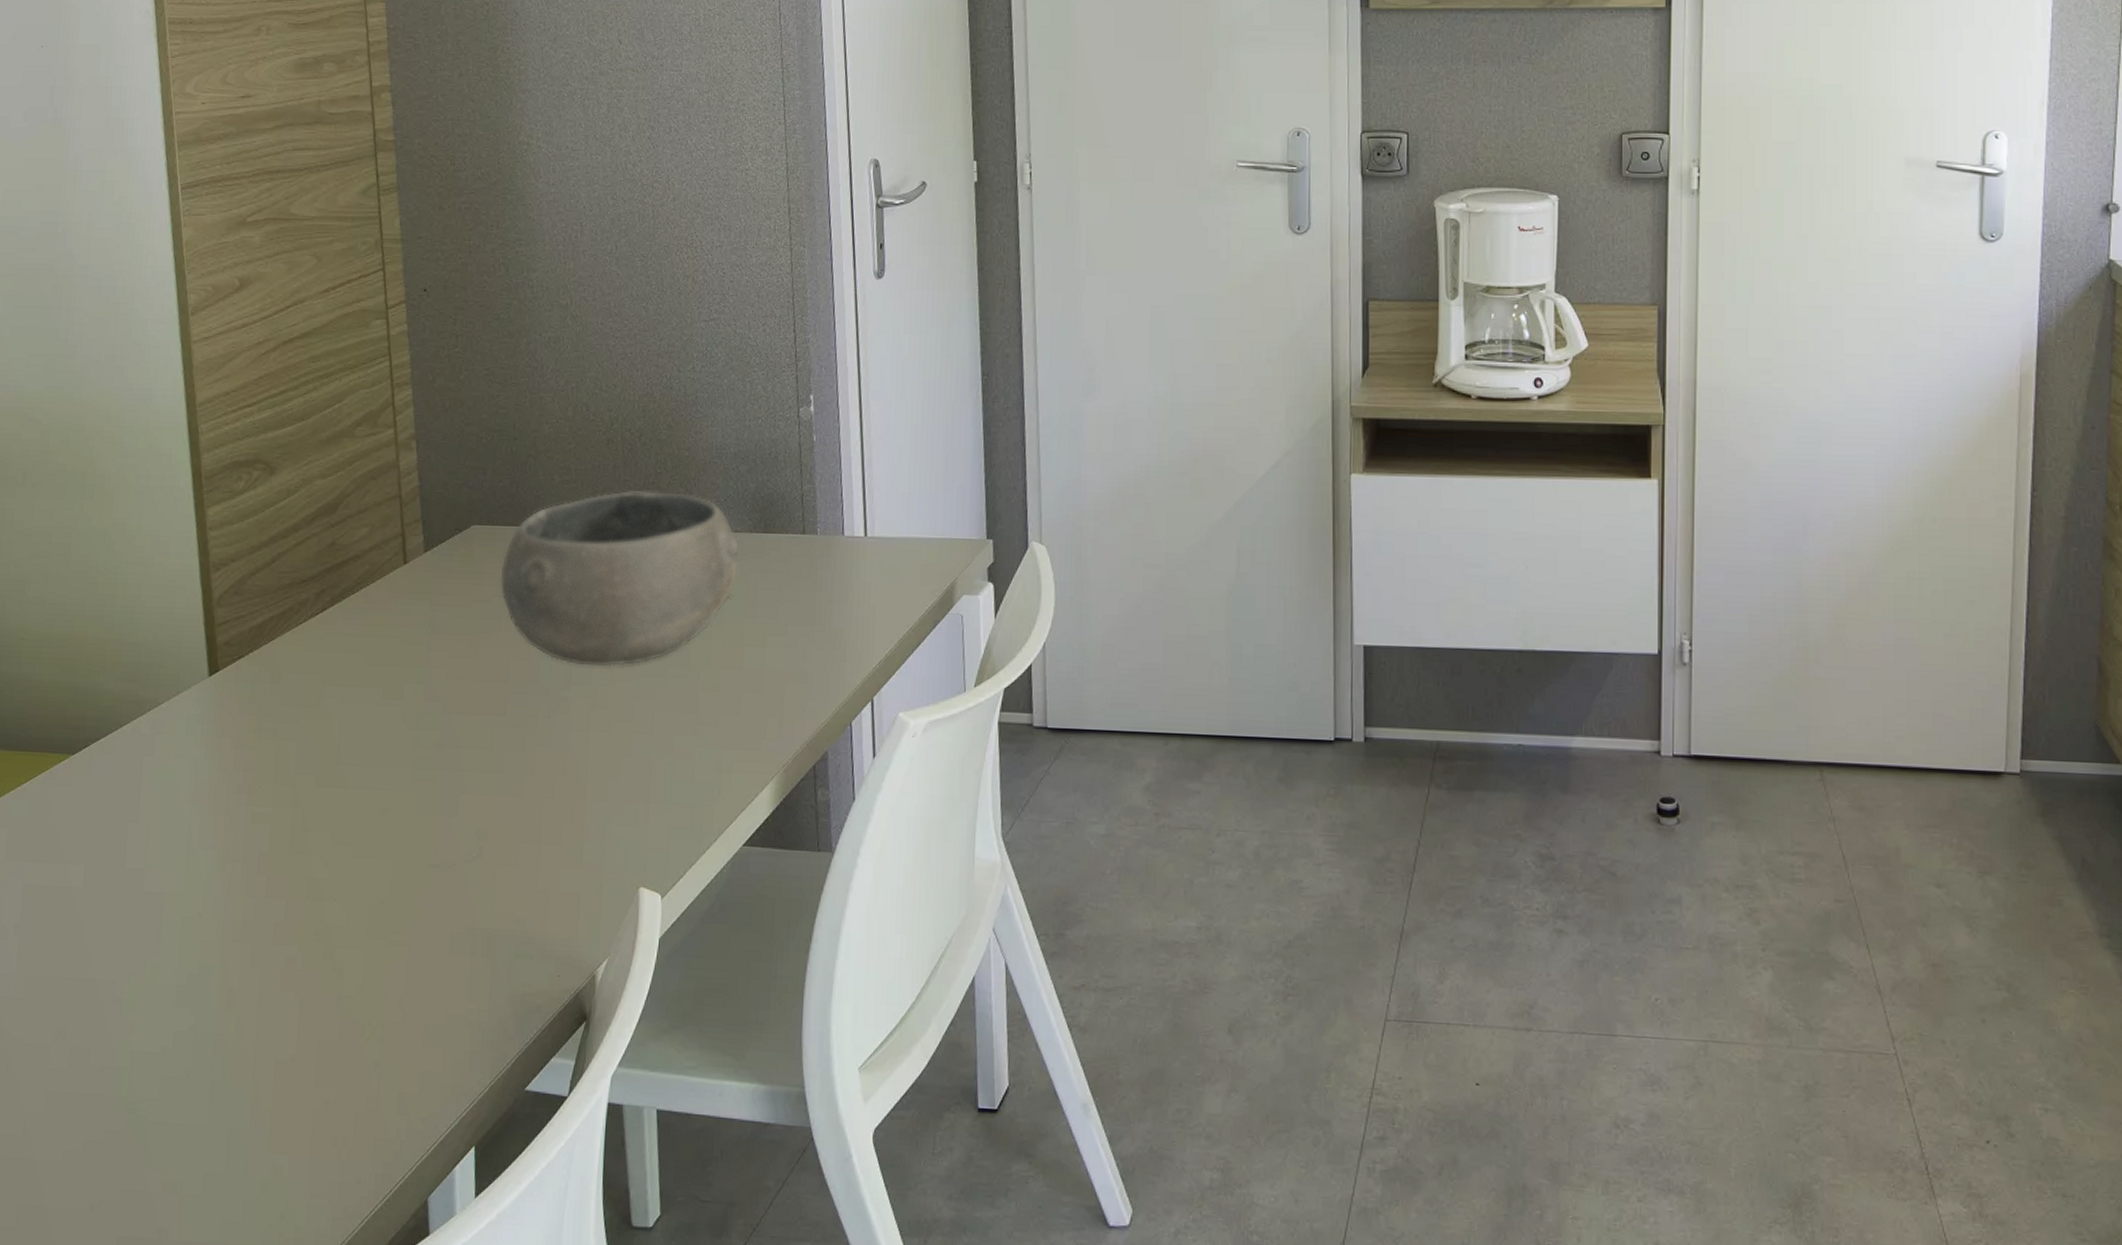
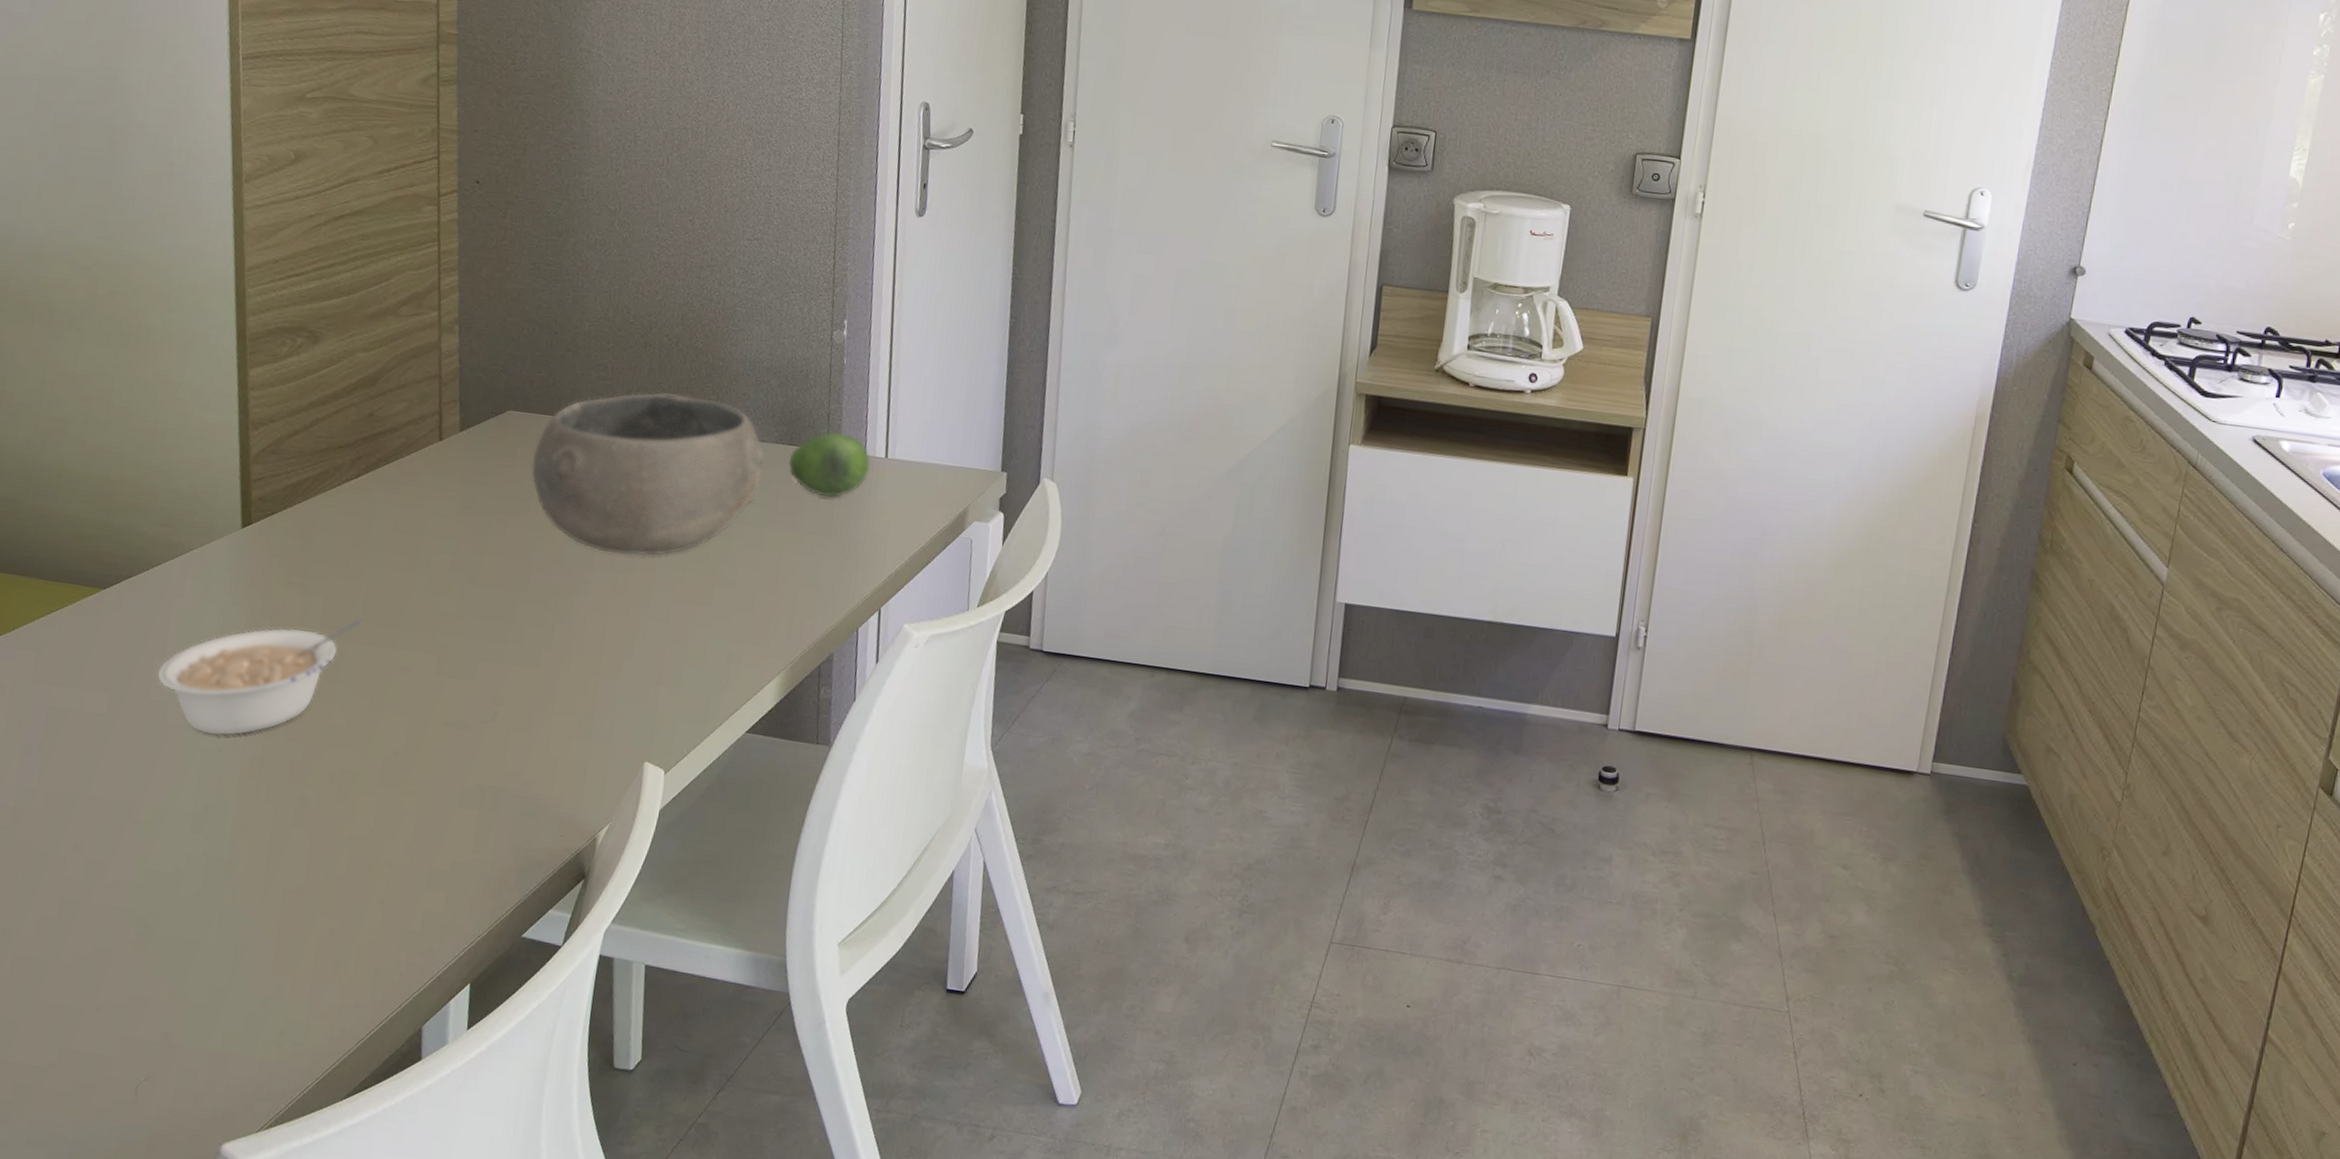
legume: none [132,760,340,900] -> present [157,617,365,736]
fruit: none [764,515,850,585] -> present [788,432,871,498]

